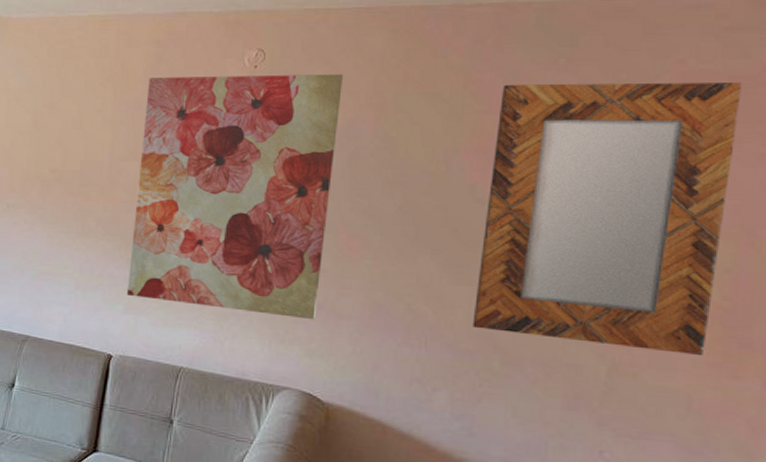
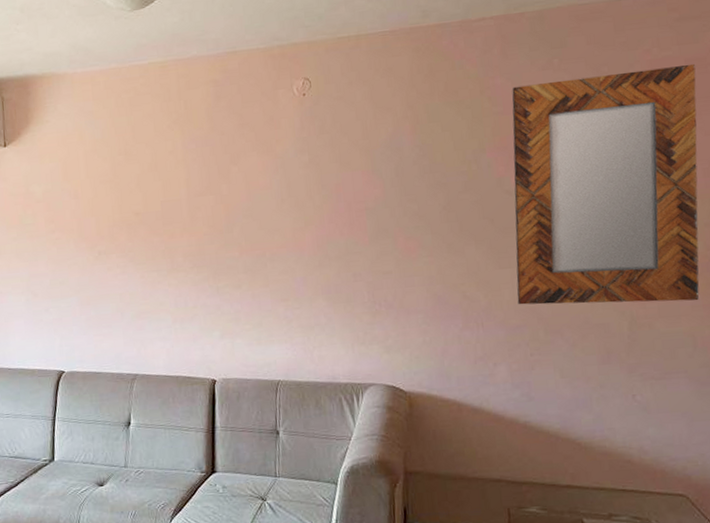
wall art: present [126,73,343,320] -> none [211,92,388,322]

